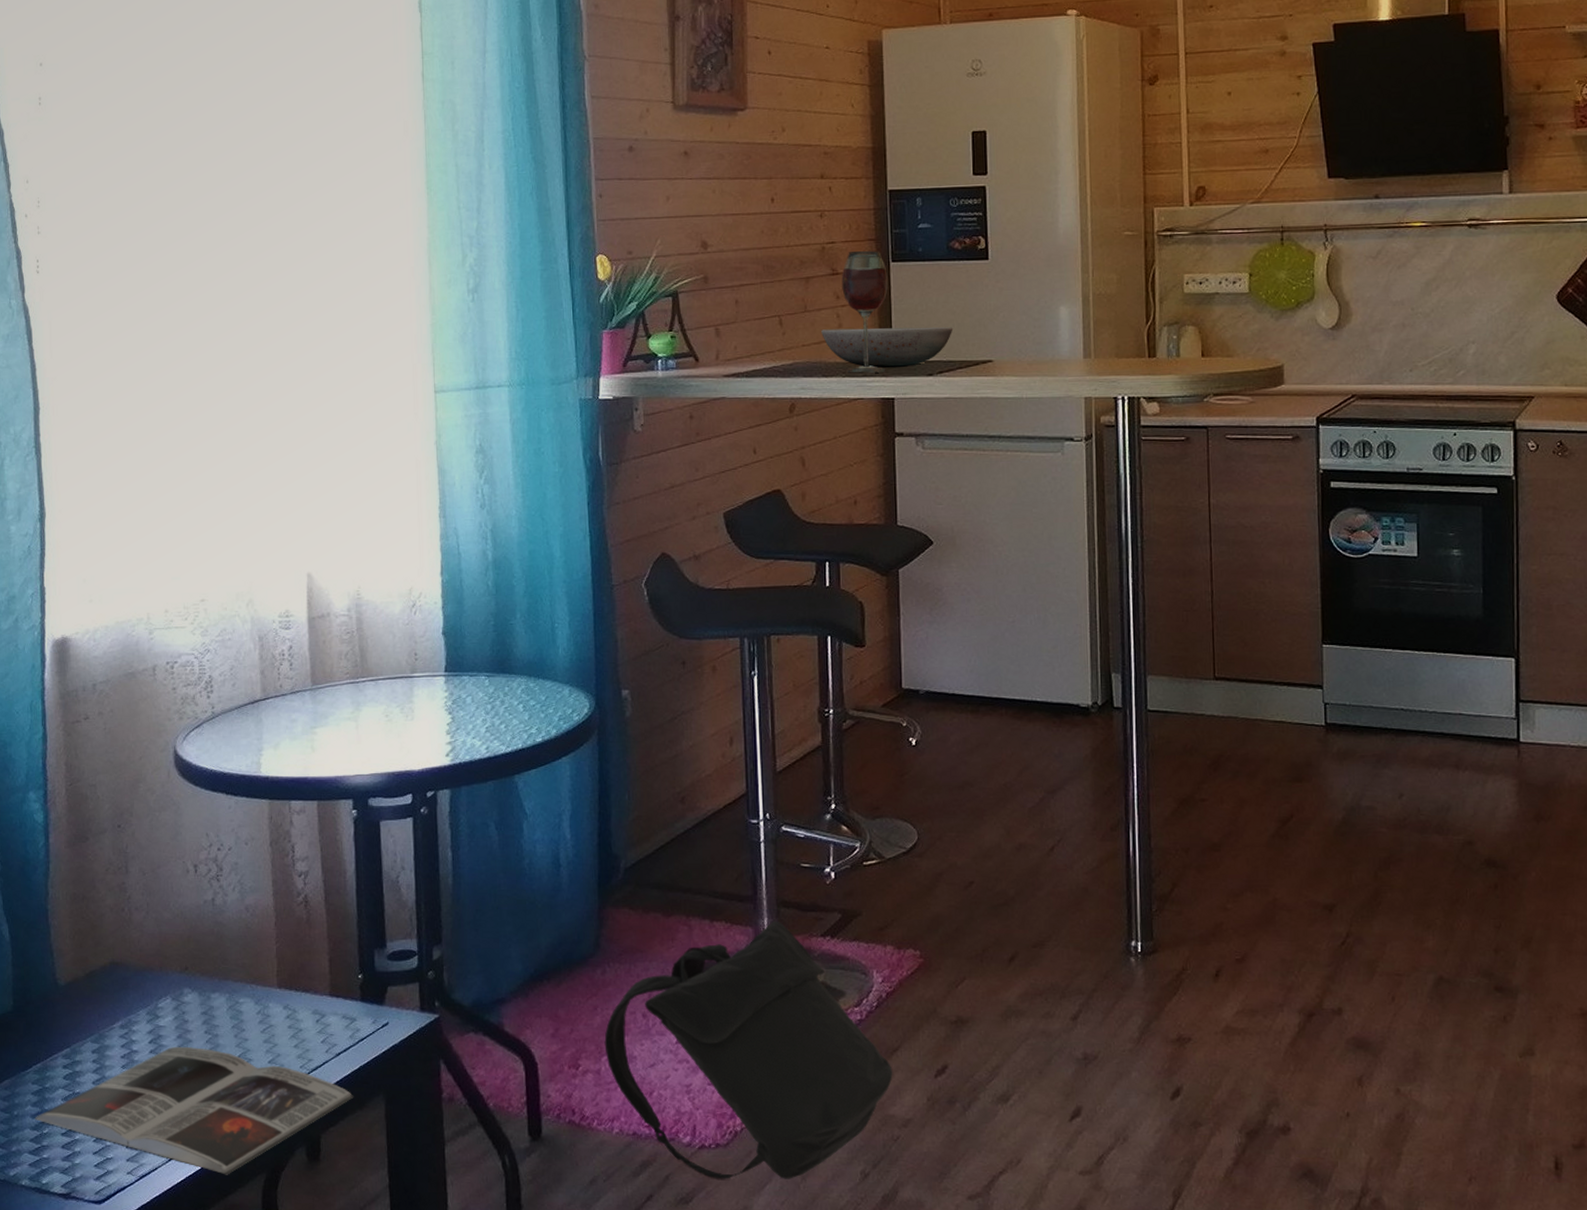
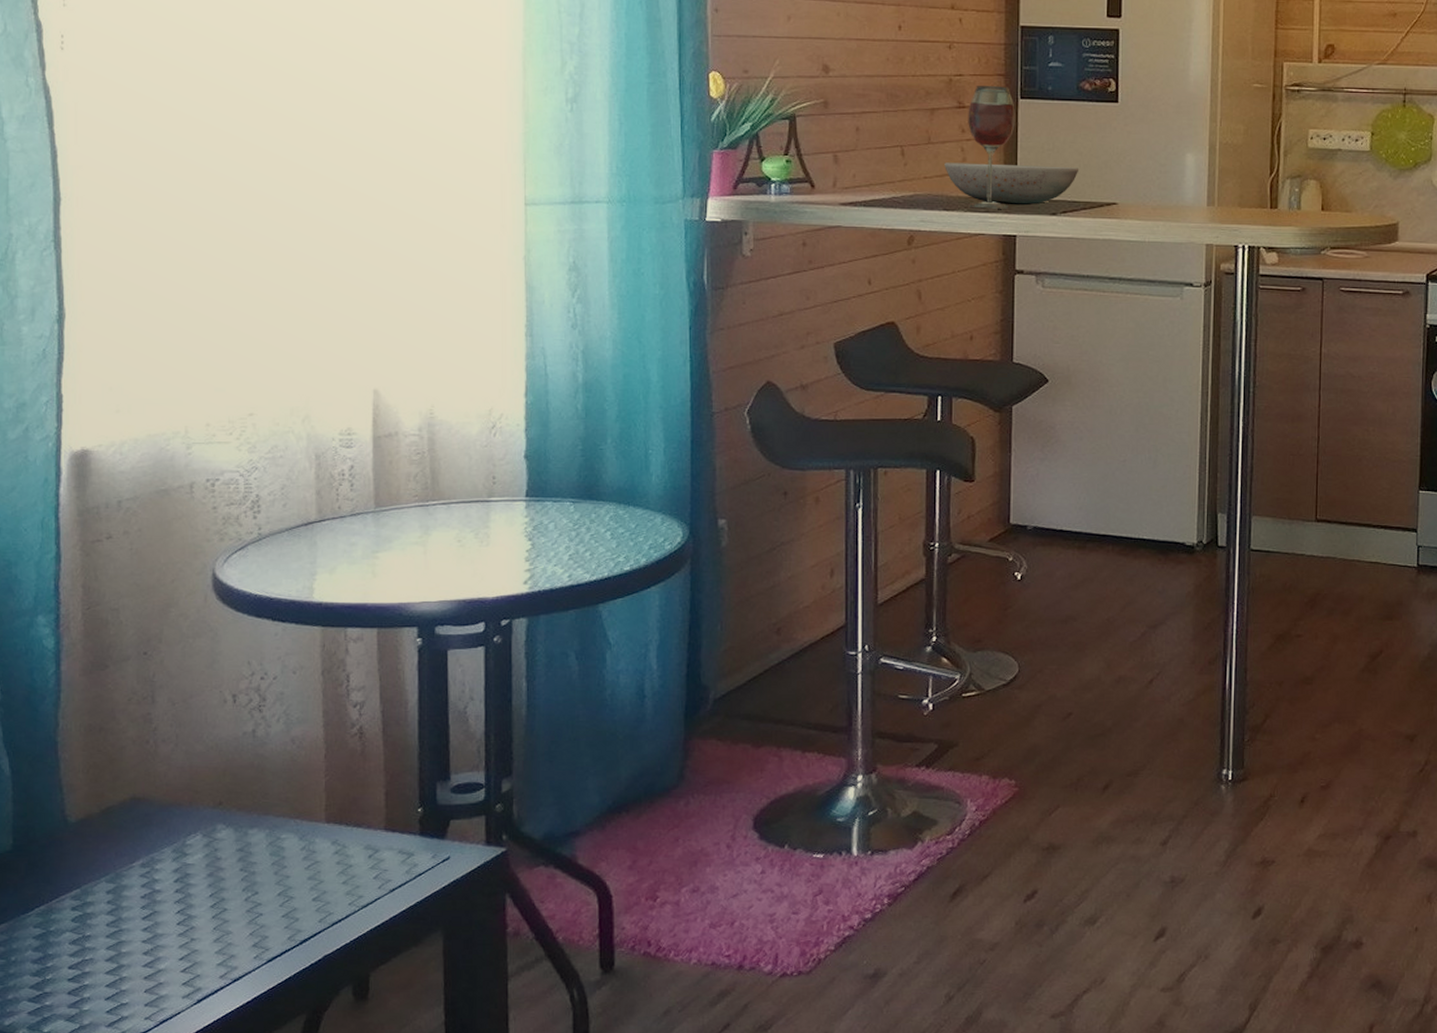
magazine: present [35,1046,354,1175] -> none [36,885,408,1017]
backpack: present [604,920,893,1179] -> none [685,751,982,1006]

